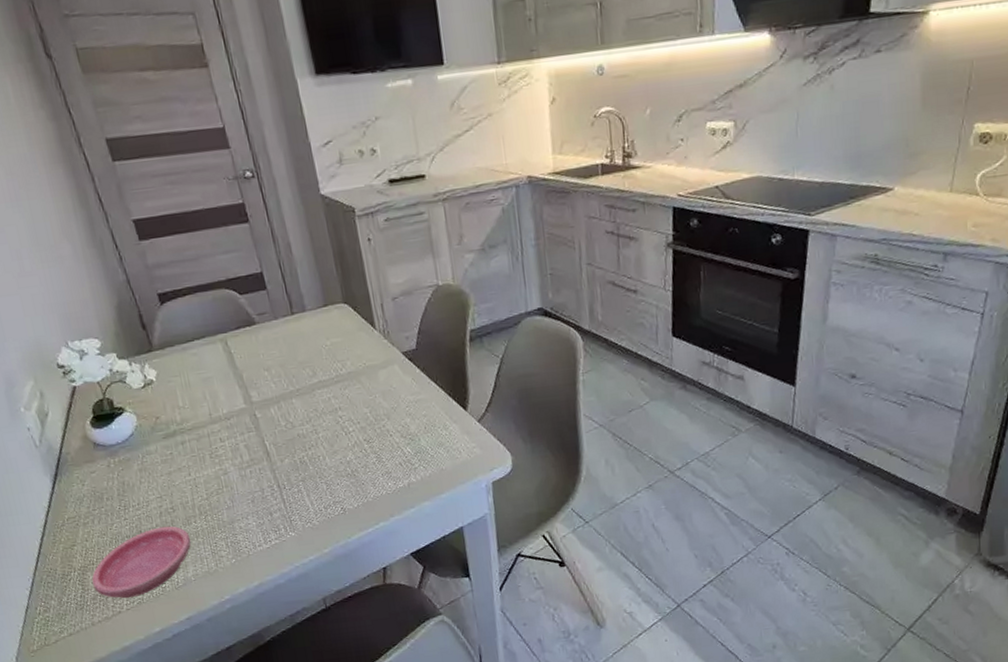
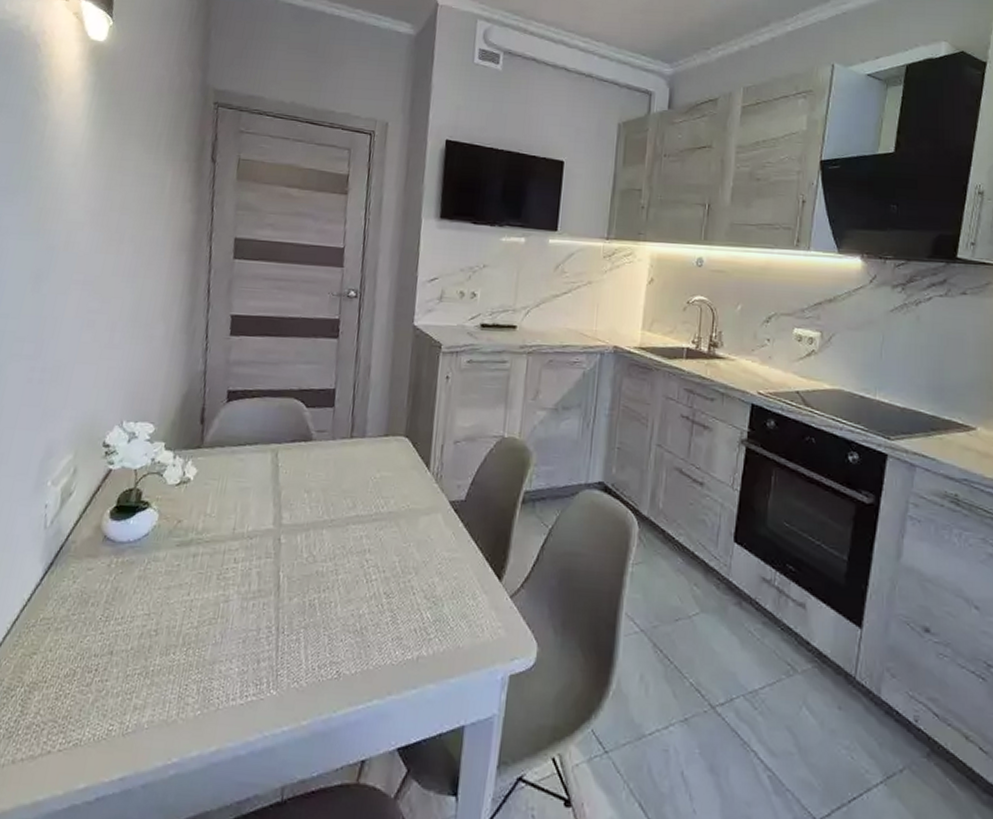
saucer: present [92,526,191,598] -> none [34,651,162,736]

